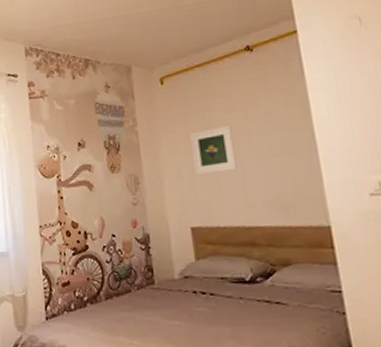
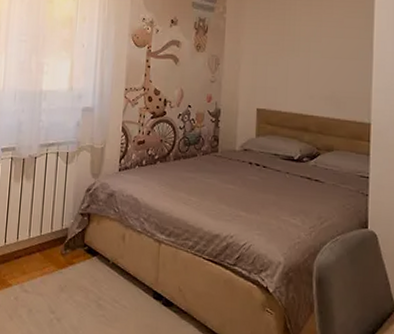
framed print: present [191,125,237,174] -> none [269,25,306,65]

